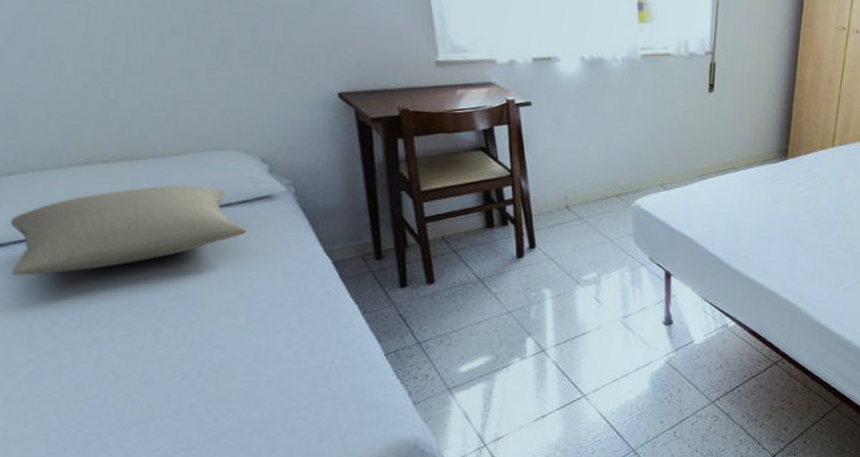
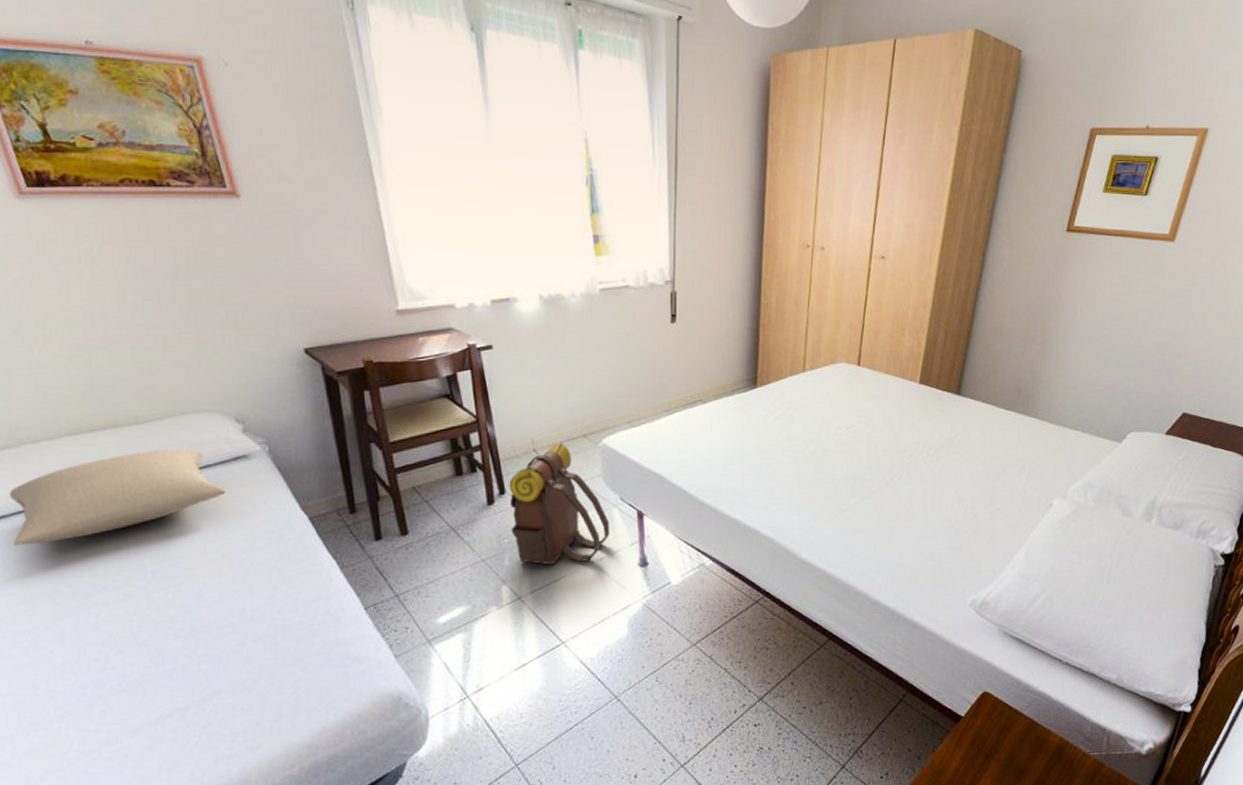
backpack: none [539,200,638,320] -> present [509,442,610,565]

